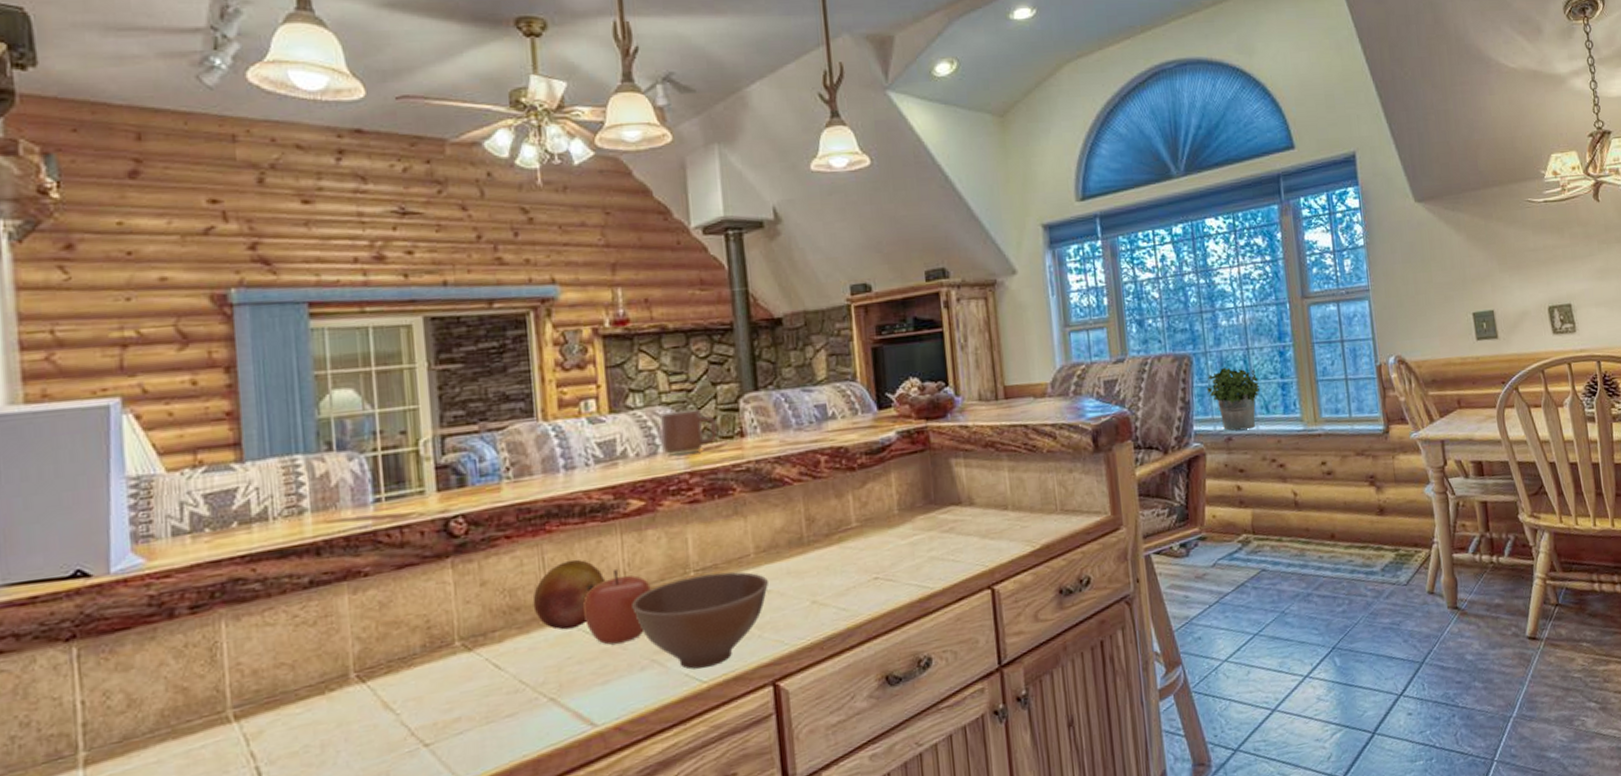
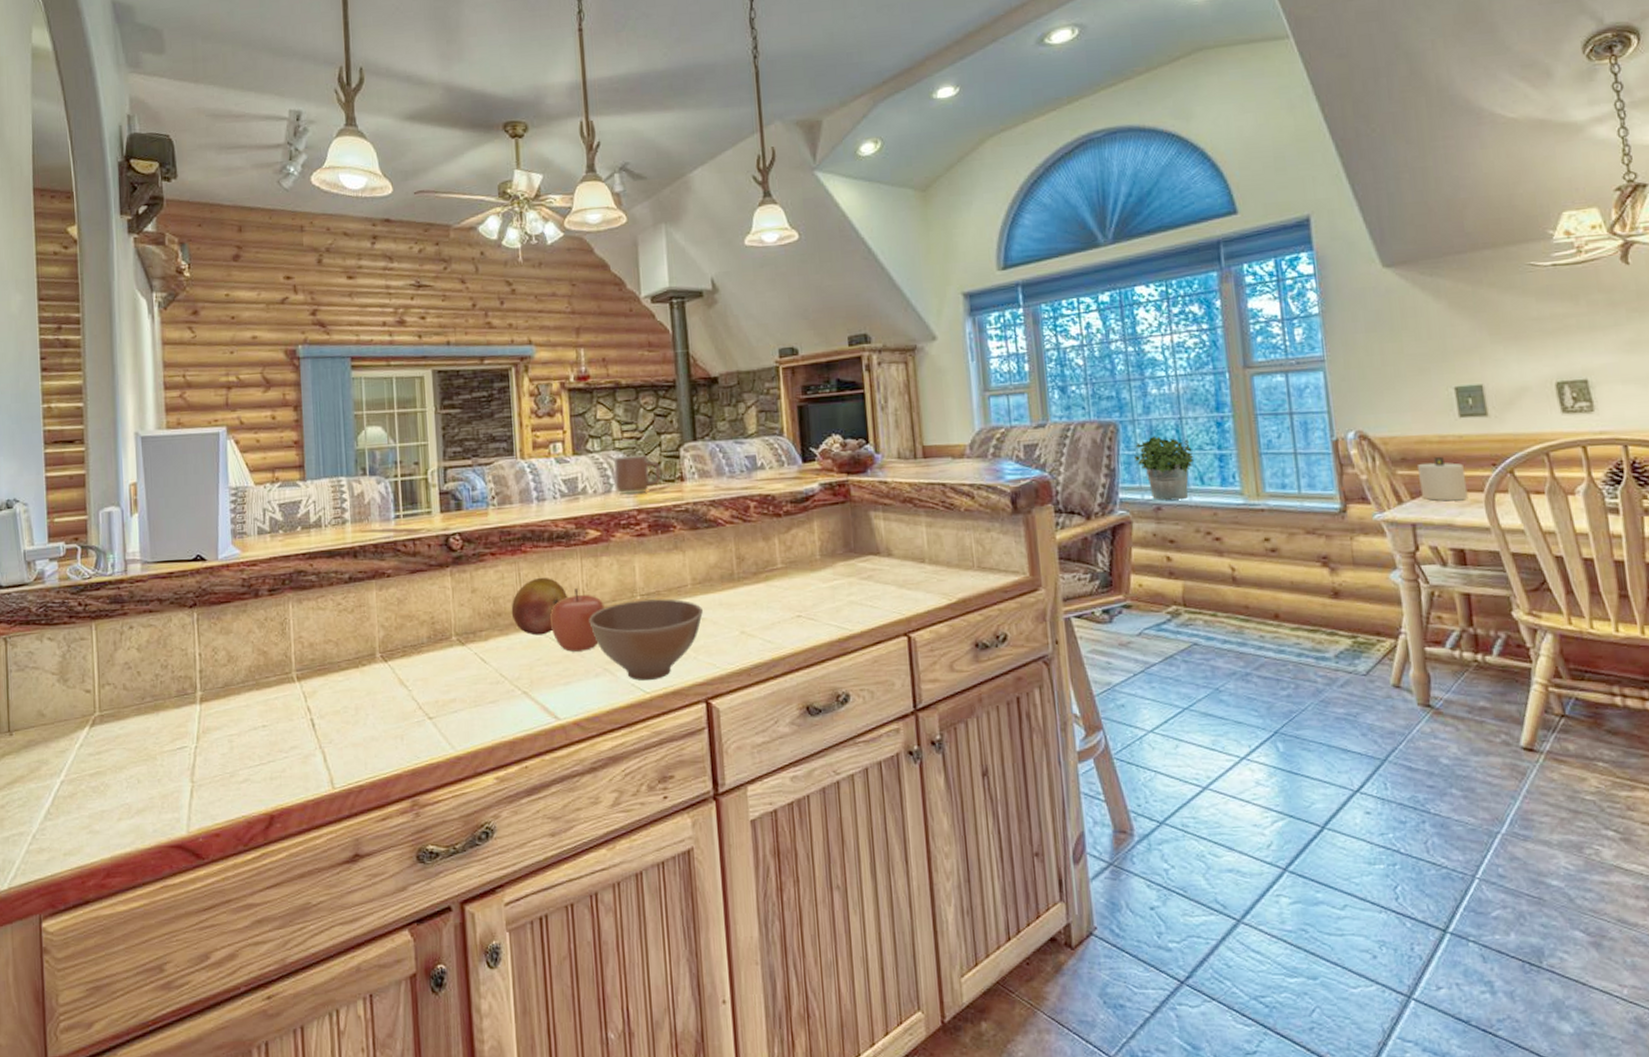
candle: none [1445,376,1484,418] -> present [1418,456,1469,502]

